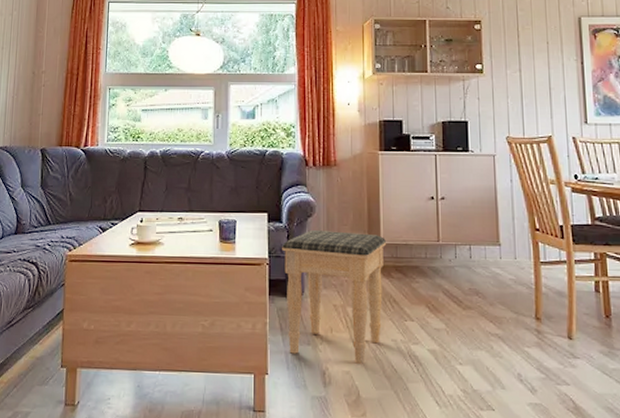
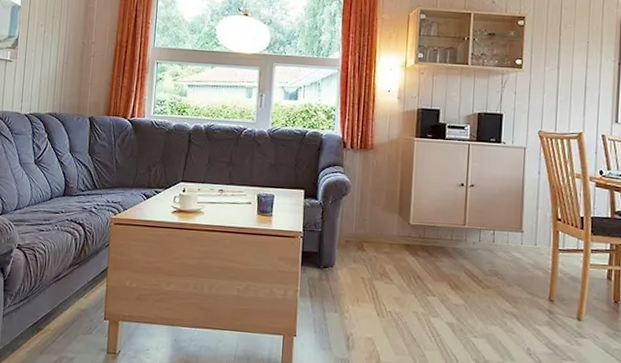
footstool: present [282,230,387,364] -> none [316,208,416,332]

